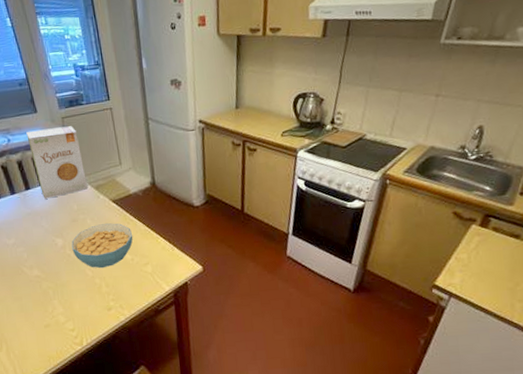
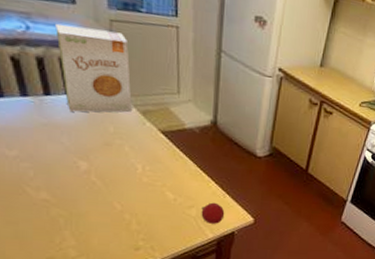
cereal bowl: present [71,223,133,269] -> none [99,154,180,204]
fruit: none [155,256,176,277] -> present [201,202,225,224]

